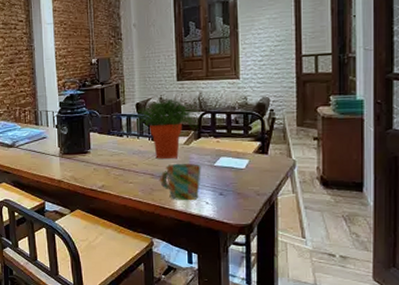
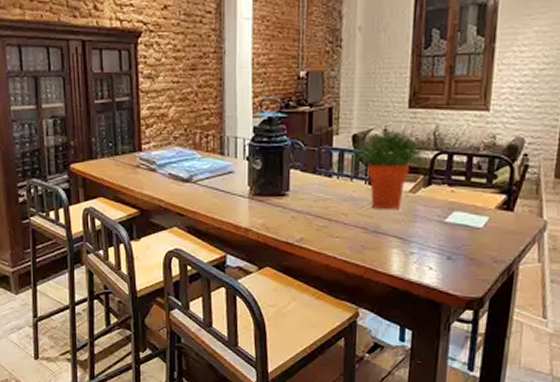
mug: present [160,164,201,201] -> none [374,217,428,264]

